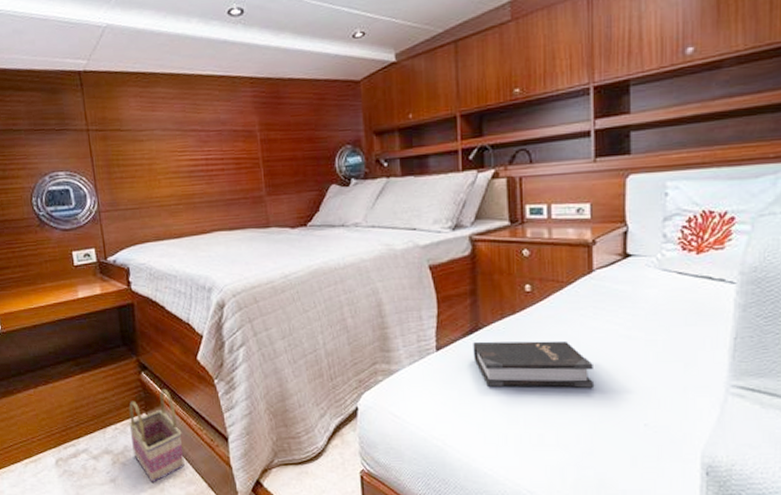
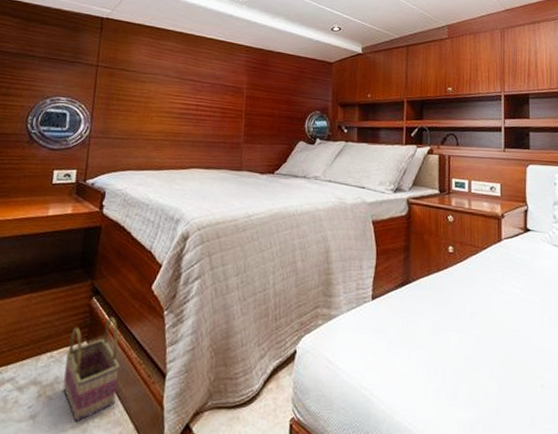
hardback book: present [473,341,595,388] -> none [403,294,502,346]

